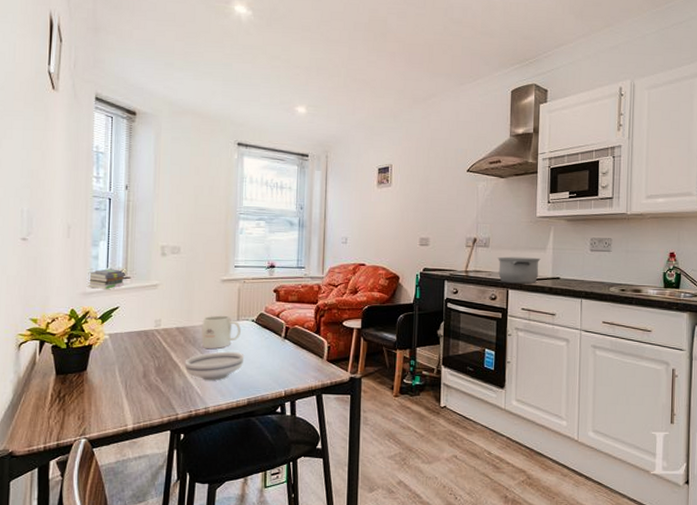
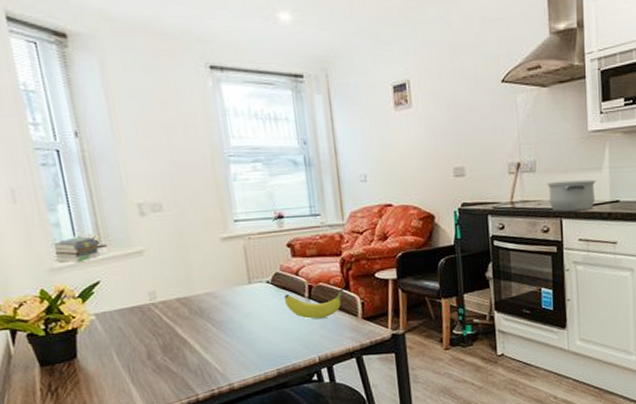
bowl: present [184,351,245,381] -> none [194,319,266,355]
mug: present [201,315,241,350] -> none [206,279,256,320]
fruit: none [264,332,314,358] -> present [284,288,343,319]

